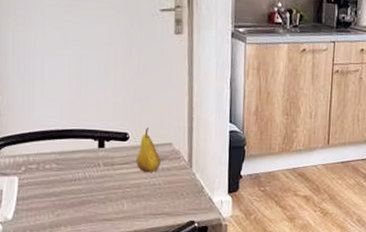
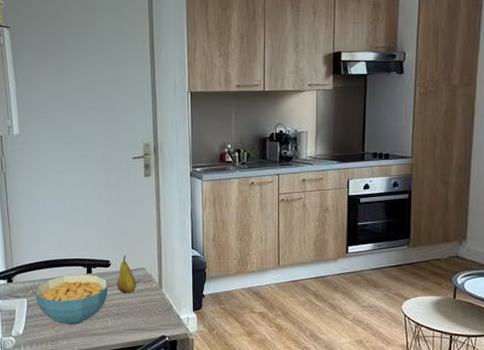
cereal bowl: none [29,147,126,209] -> present [35,273,109,325]

